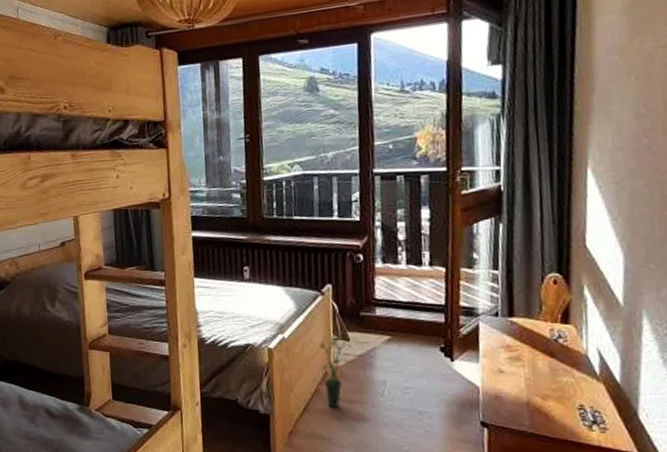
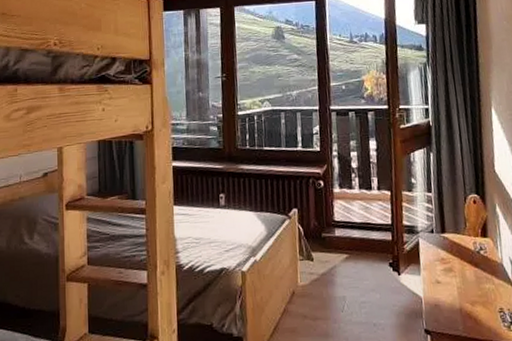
potted plant: present [320,337,352,408] -> none [288,258,315,327]

